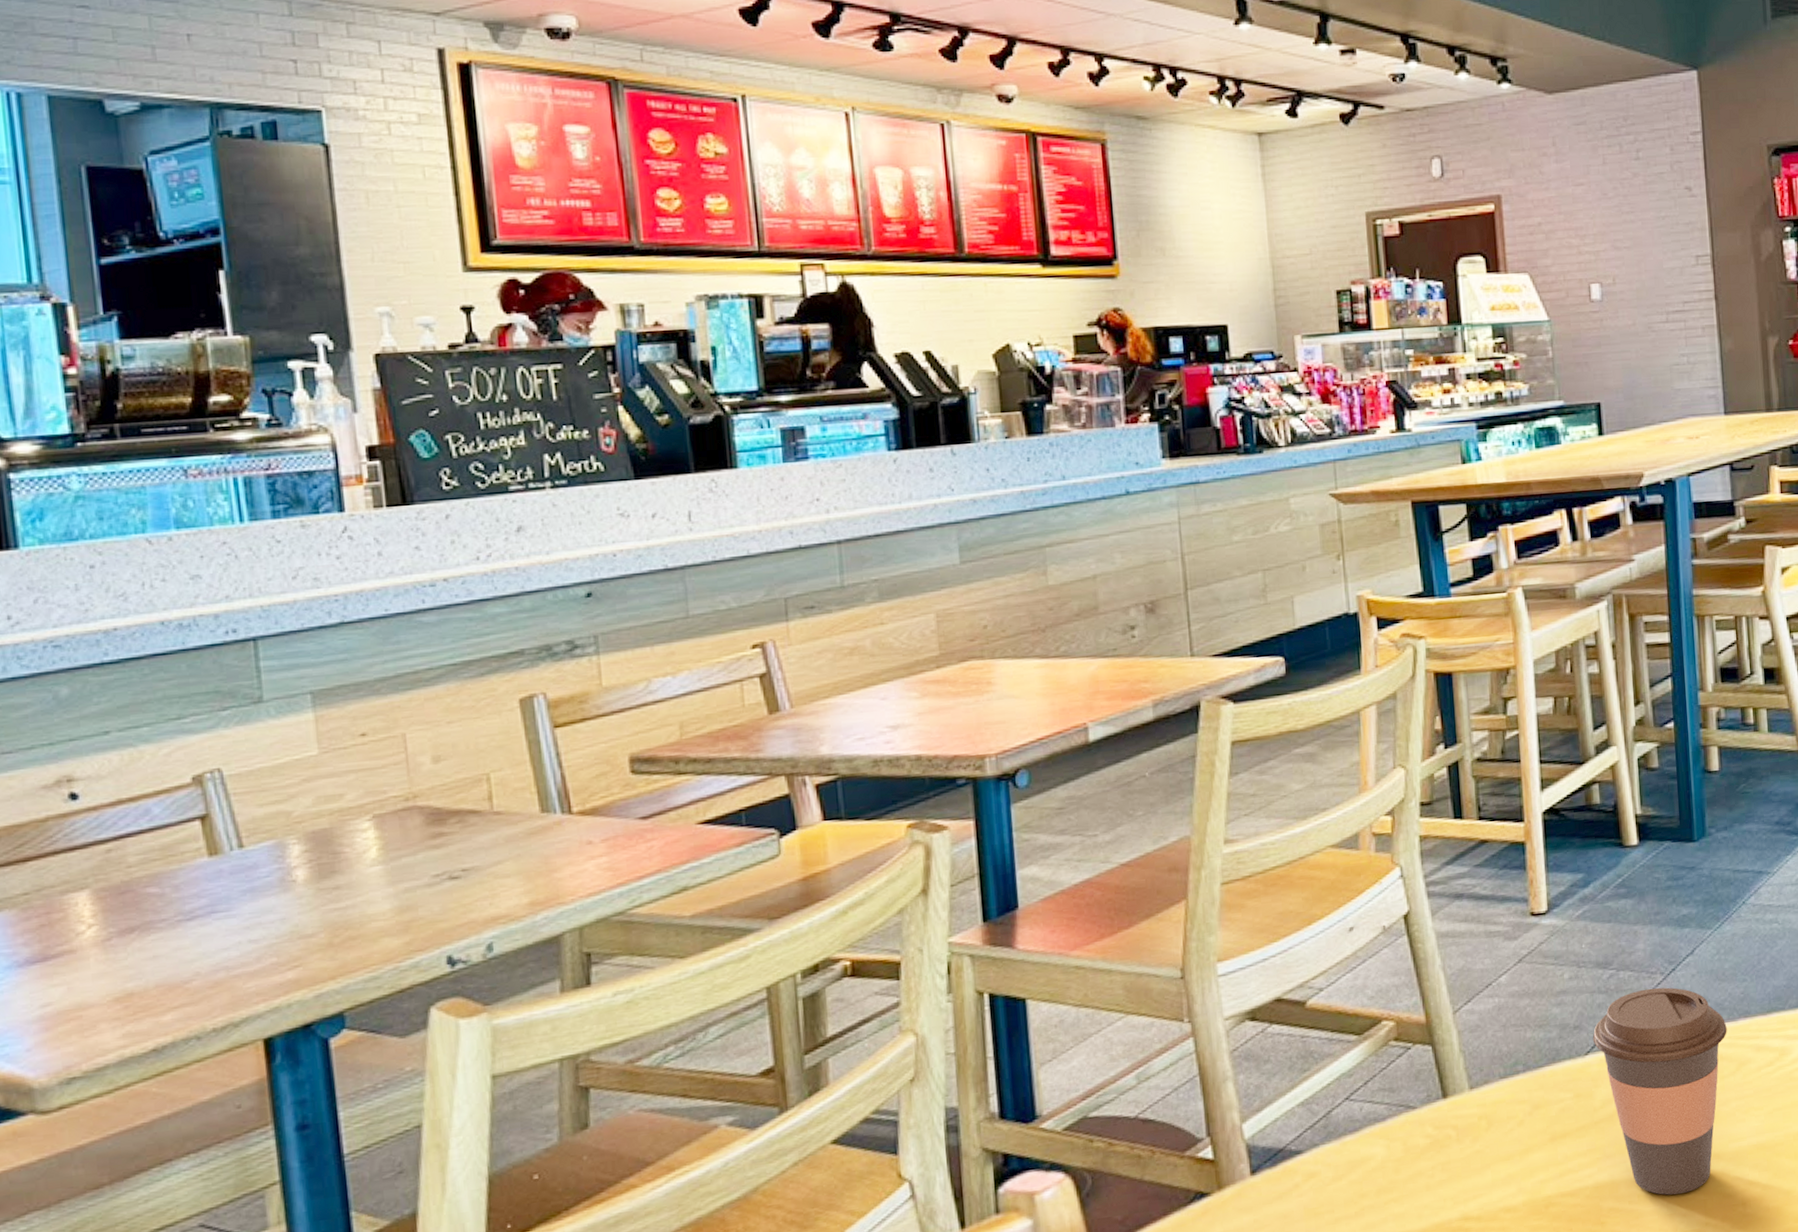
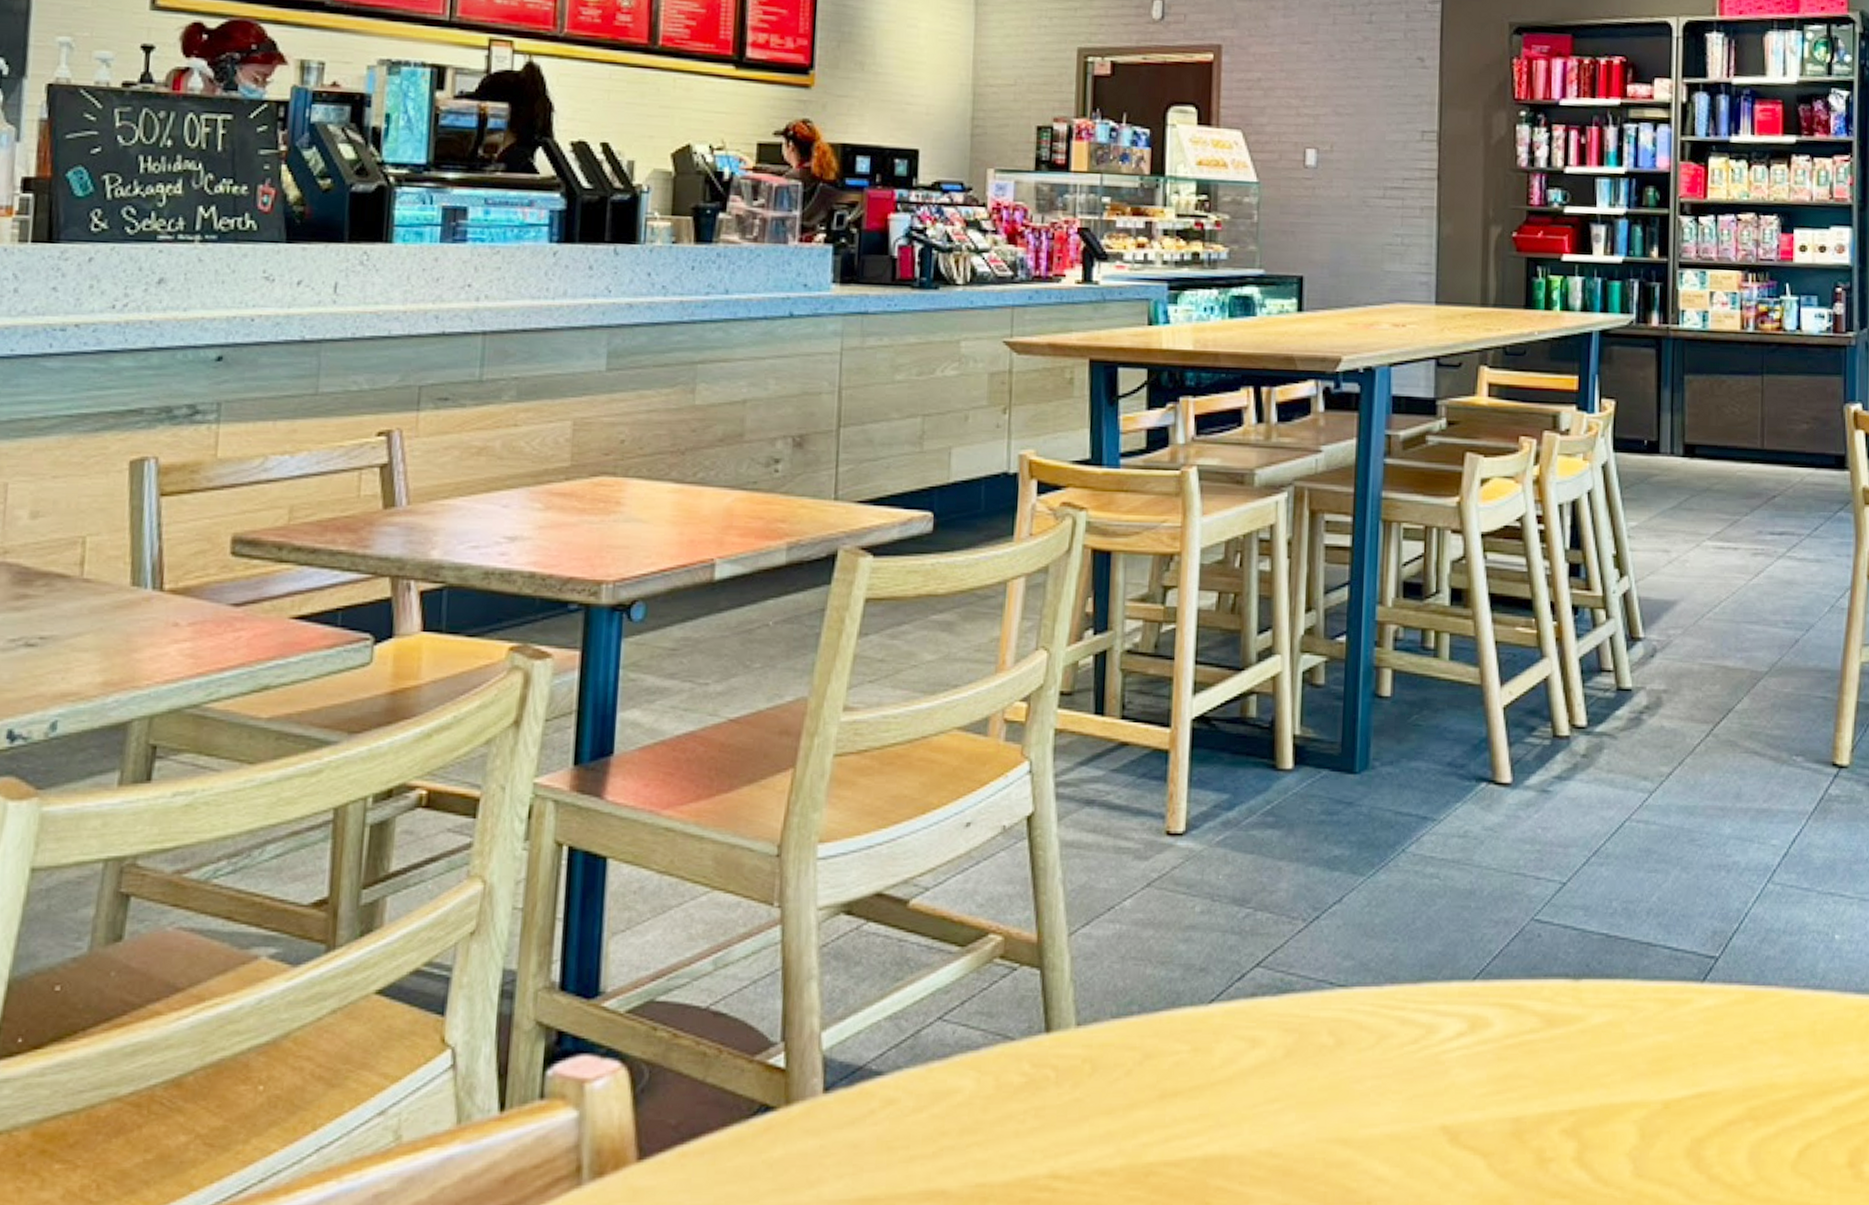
coffee cup: present [1592,987,1727,1195] -> none [1219,935,1370,1181]

